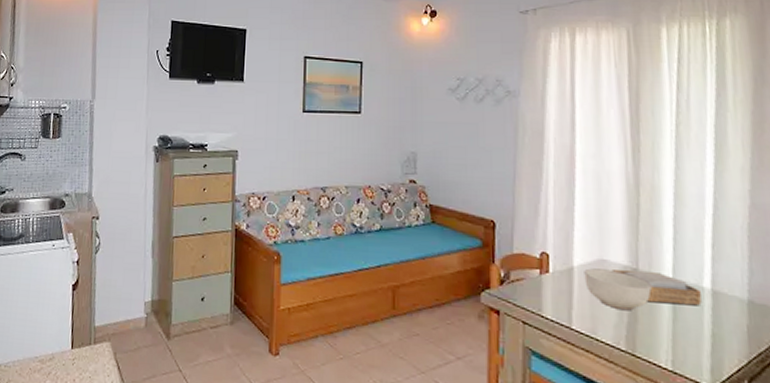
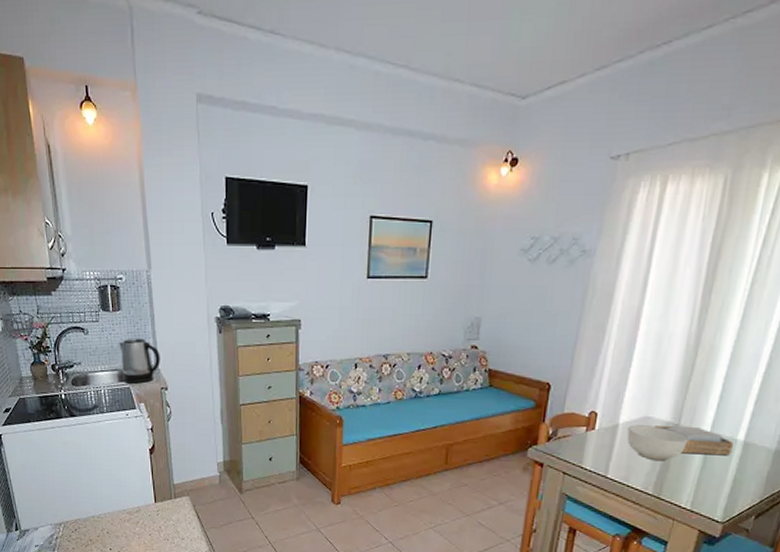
kettle: none [53,165,95,212] -> present [119,338,160,384]

